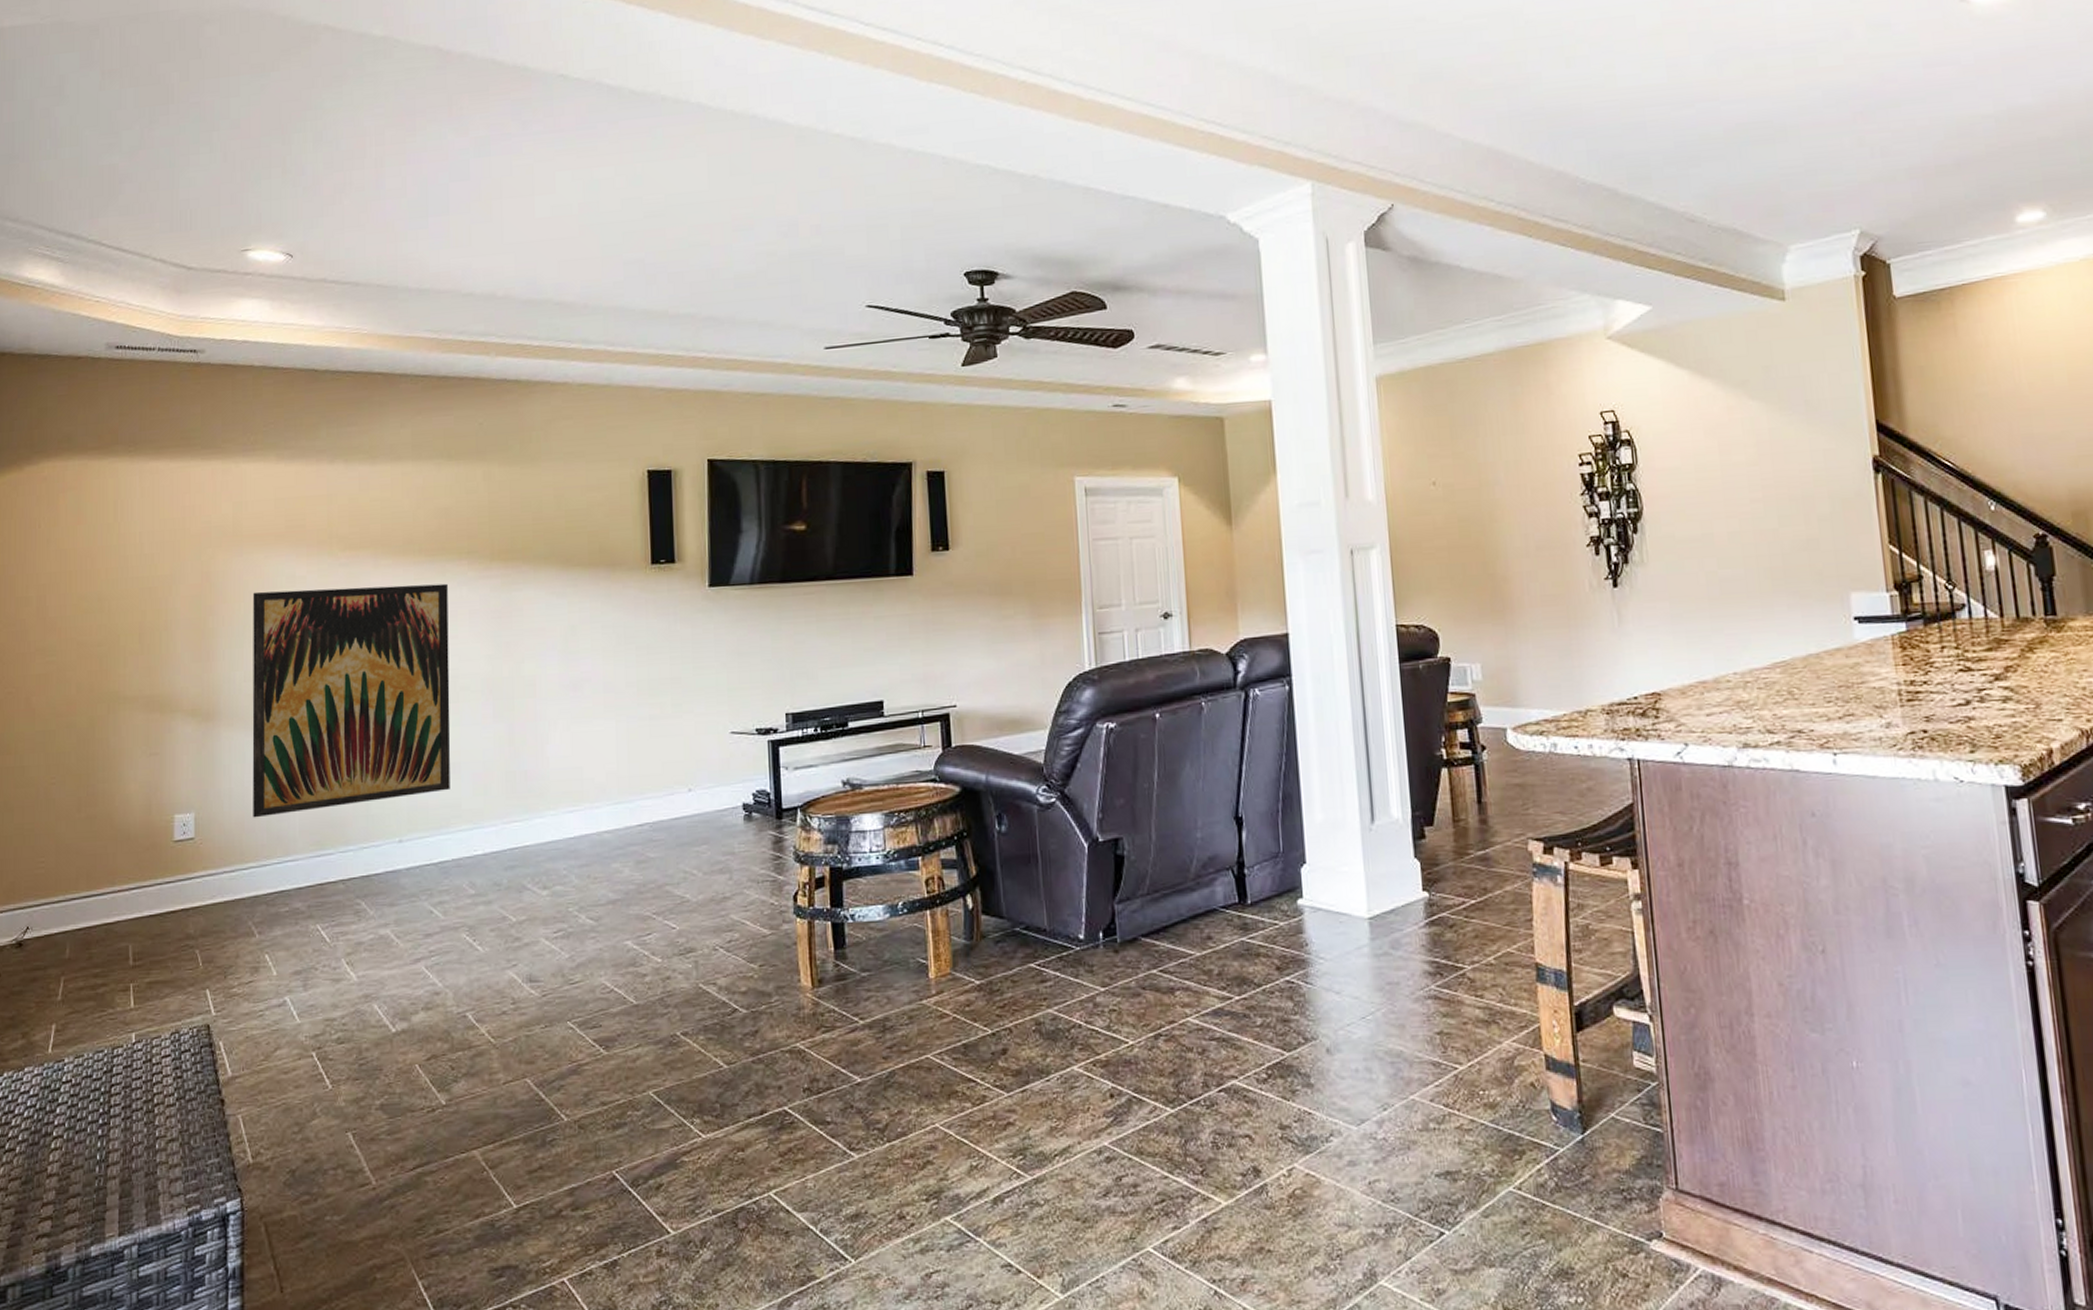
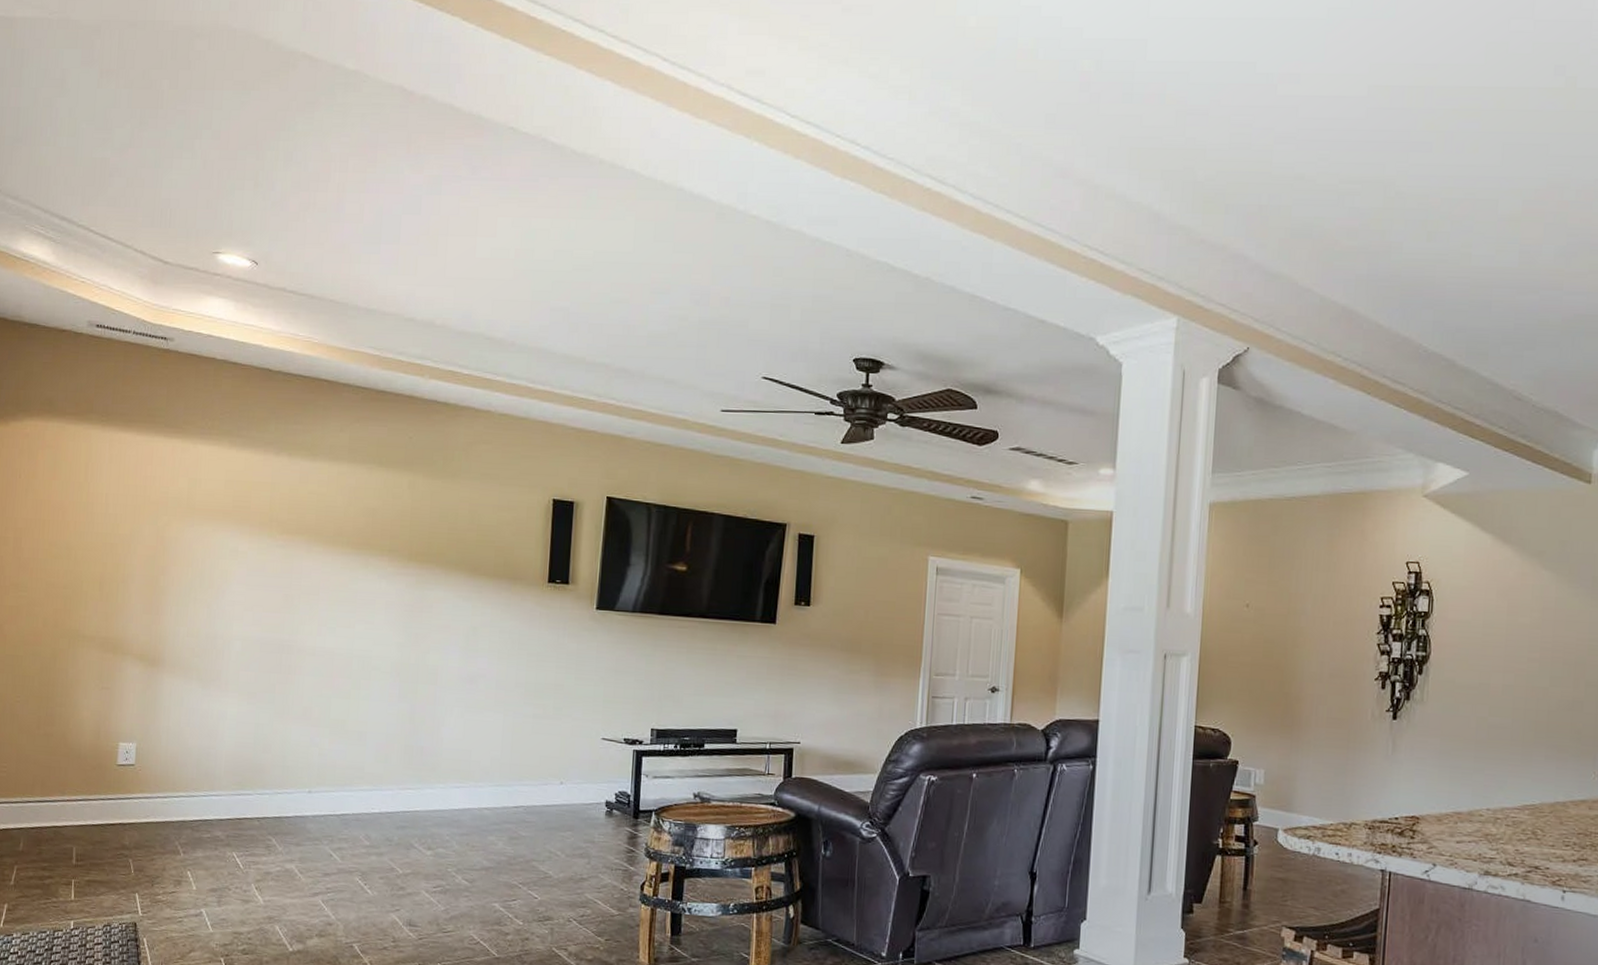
wall art: present [252,583,451,818] -> none [186,559,369,755]

